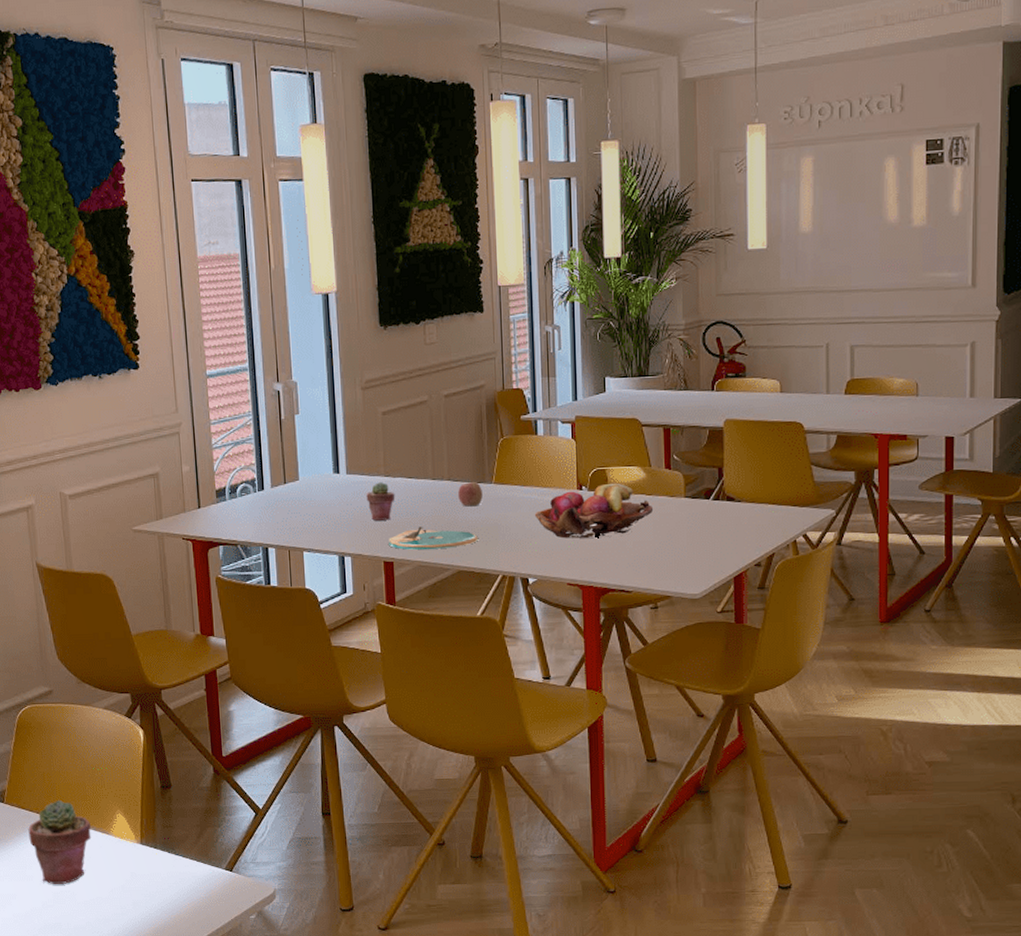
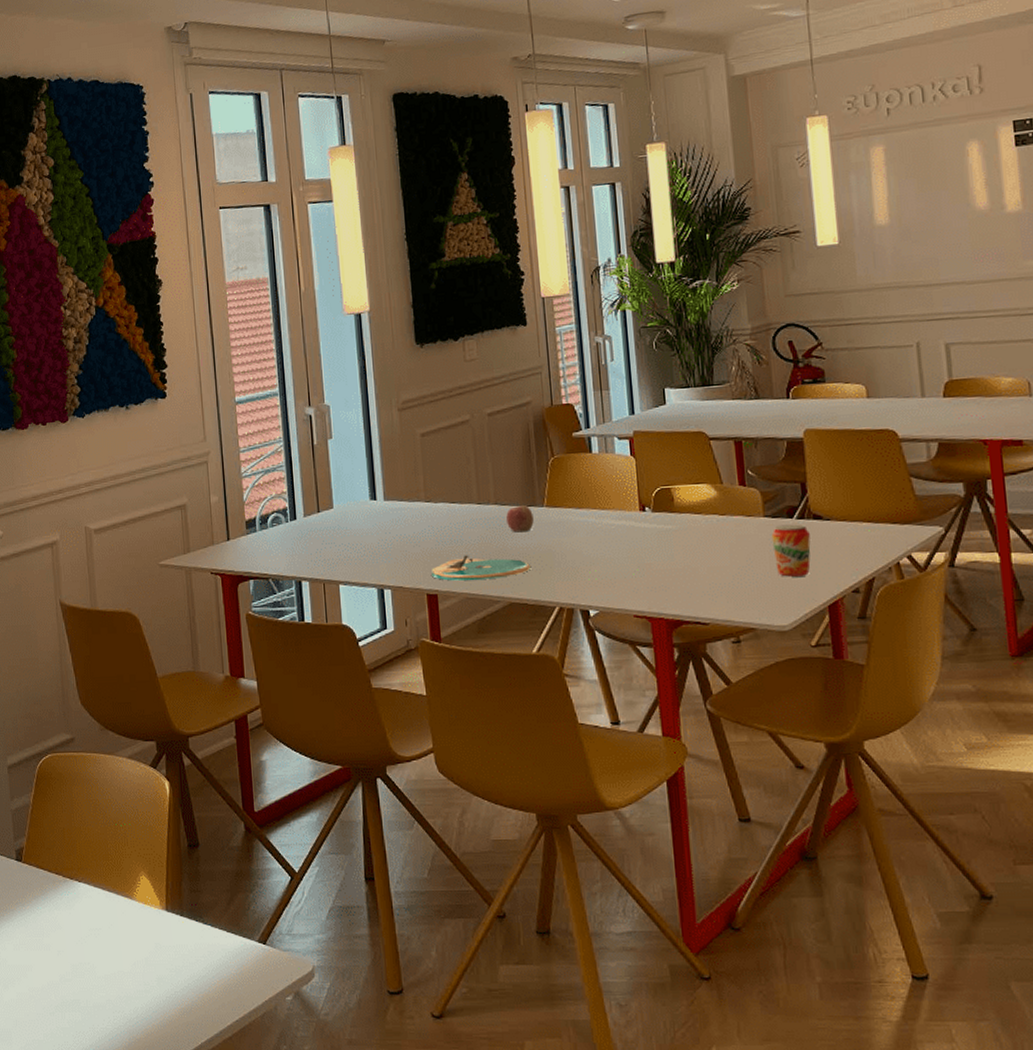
potted succulent: present [28,799,92,885] -> none [46,859,113,956]
potted succulent: present [366,482,395,521] -> none [406,508,438,550]
fruit basket: present [534,483,654,539] -> none [592,502,729,565]
beverage can: none [690,504,723,551] -> present [771,524,811,577]

